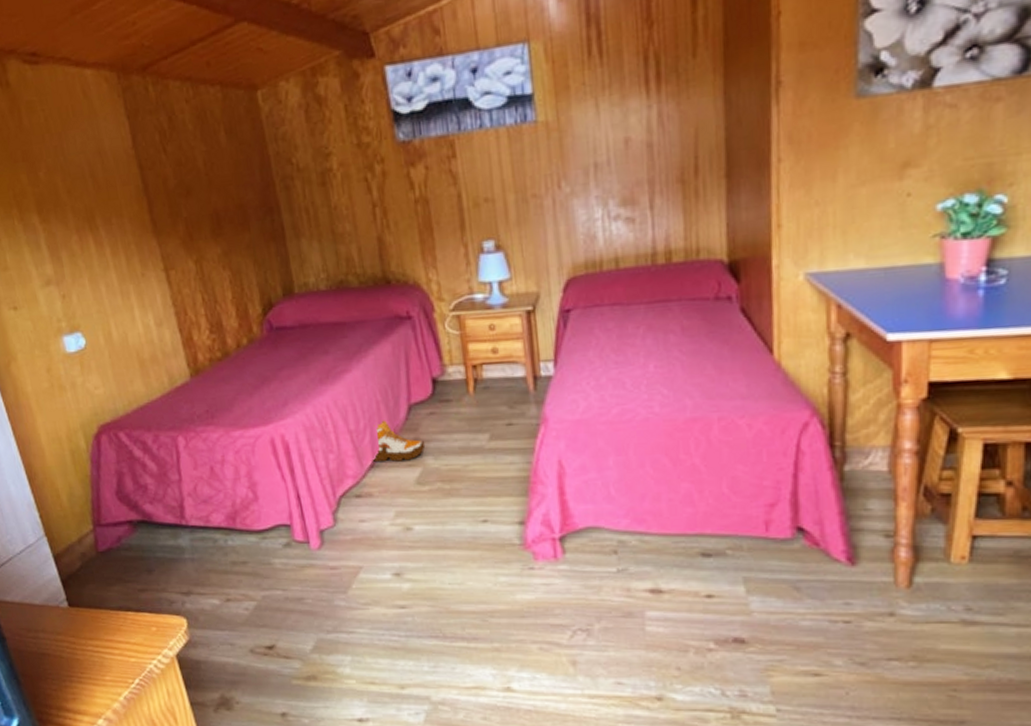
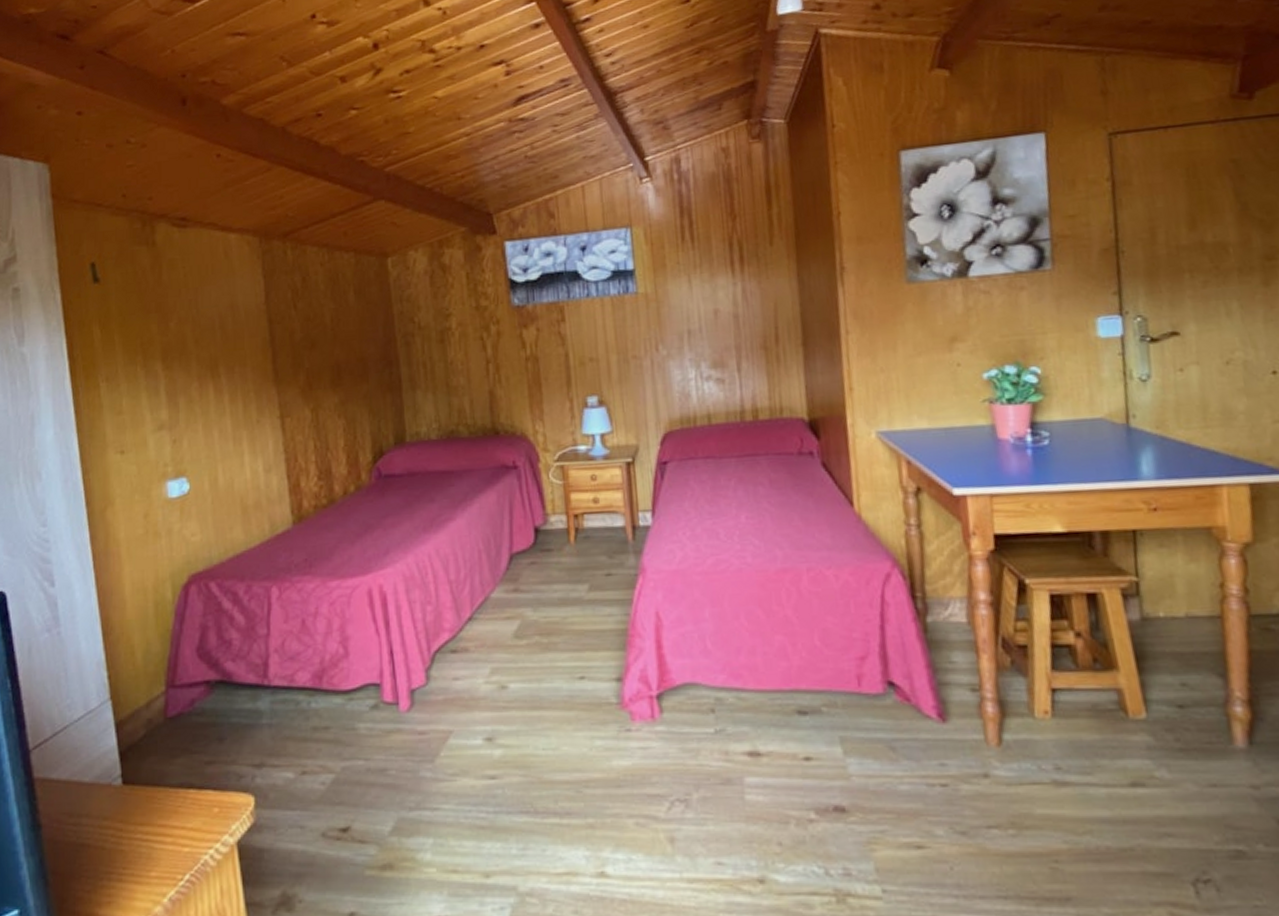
shoe: present [370,420,426,462] -> none [468,570,525,614]

